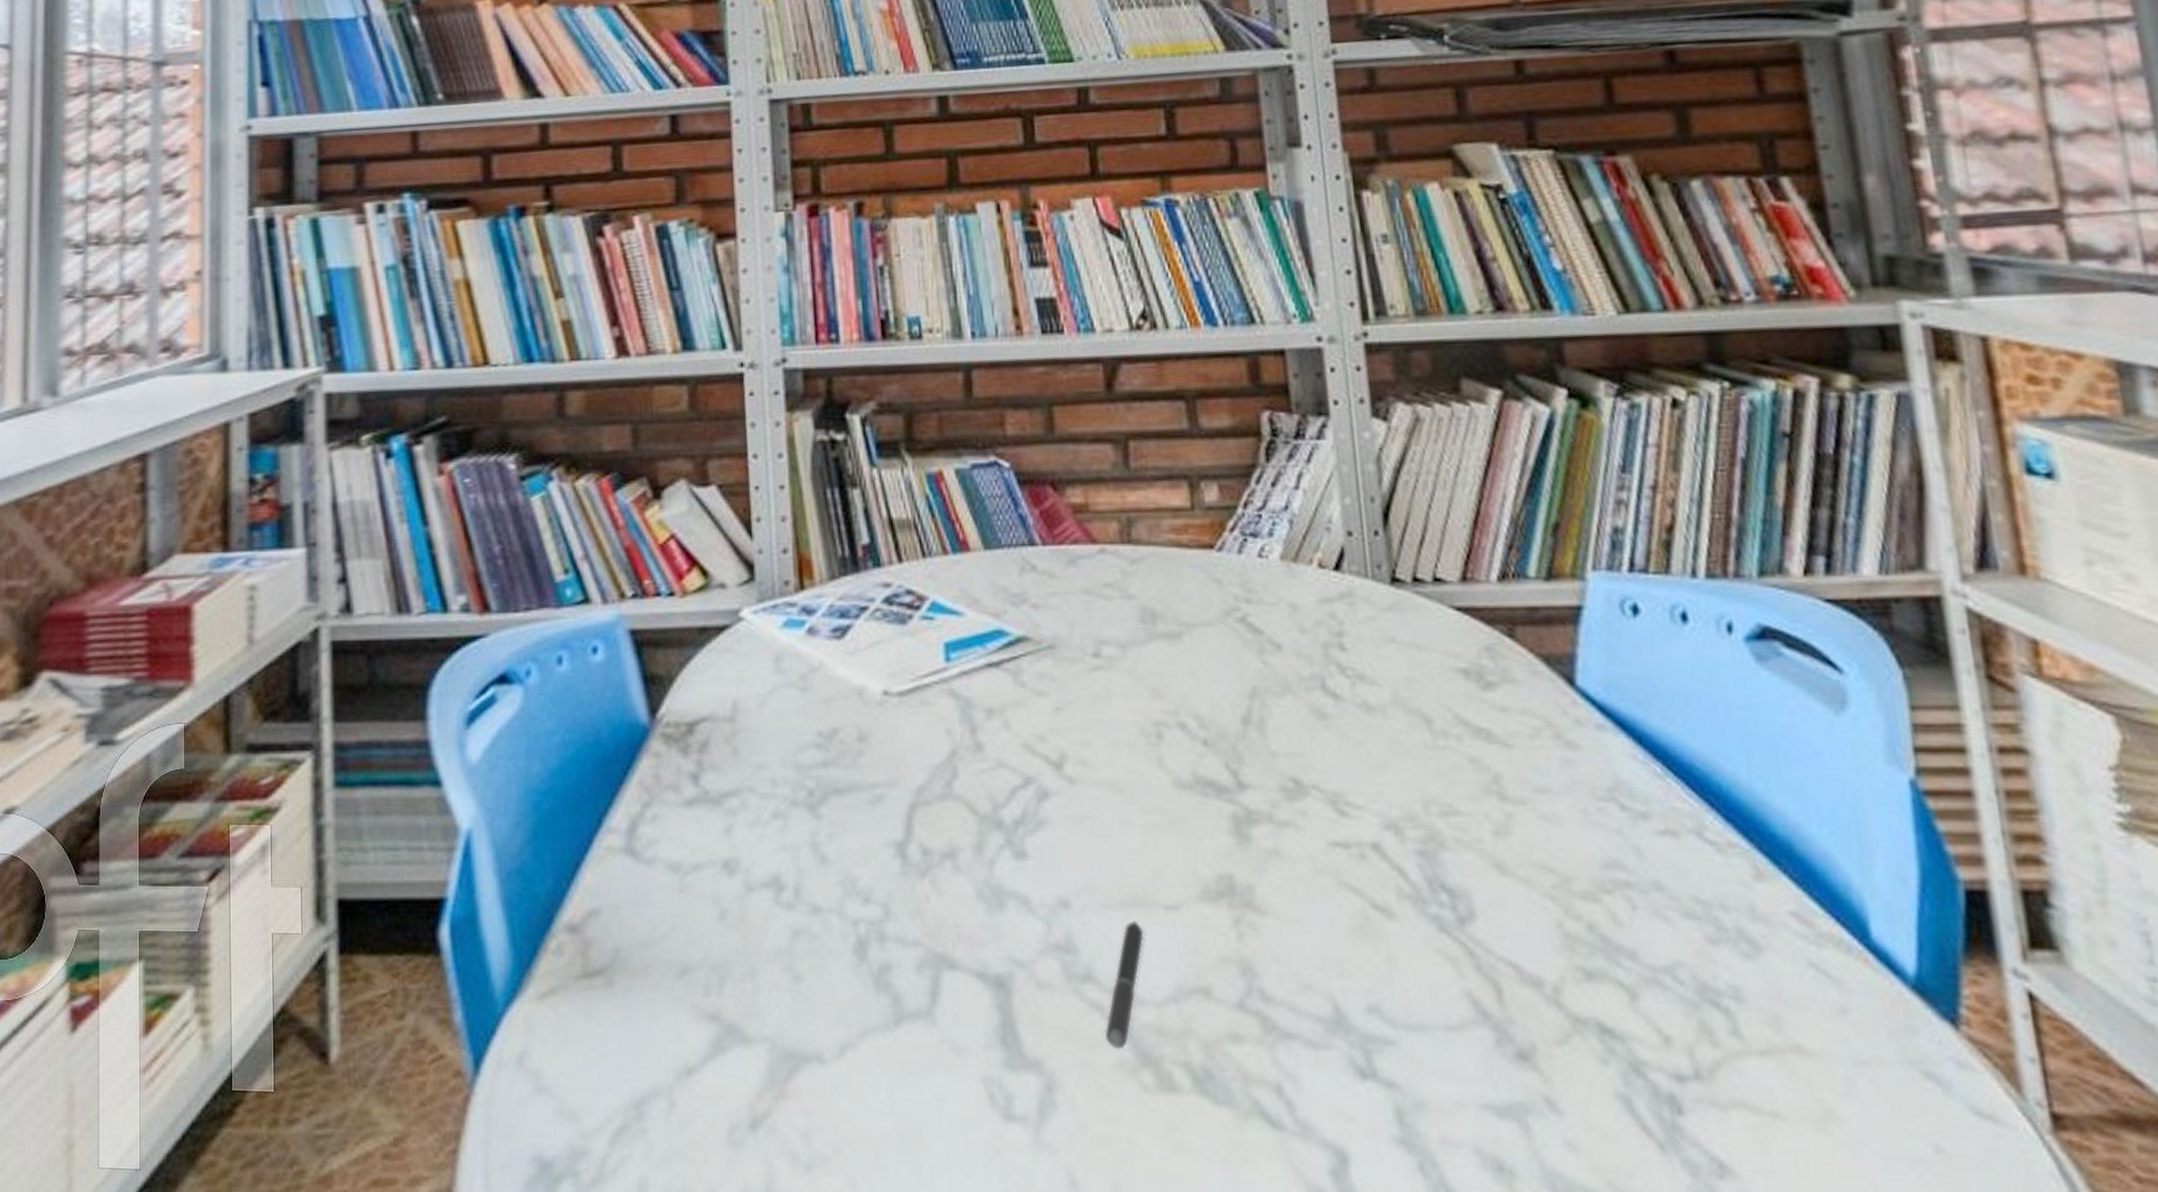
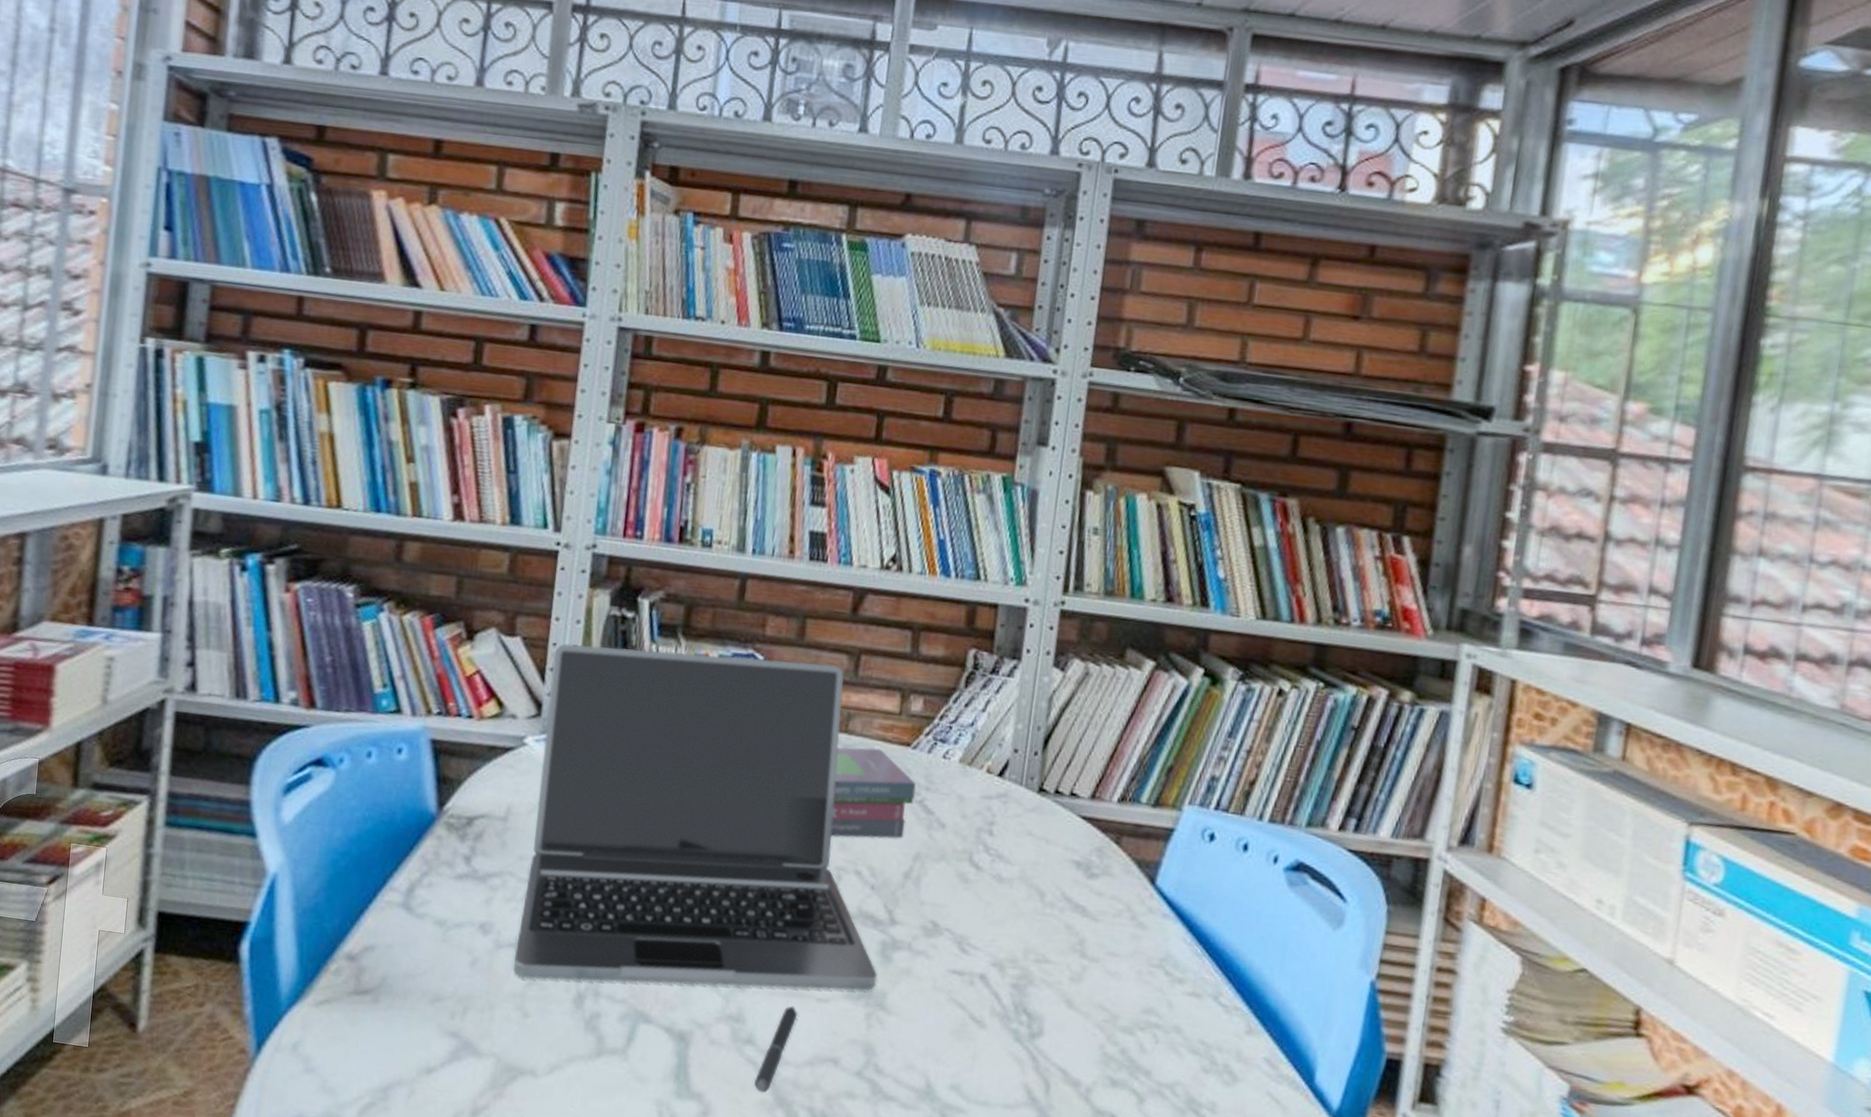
laptop: none [757,458,1238,929] -> present [513,643,877,991]
books: none [1123,557,1235,682] -> present [830,747,917,838]

